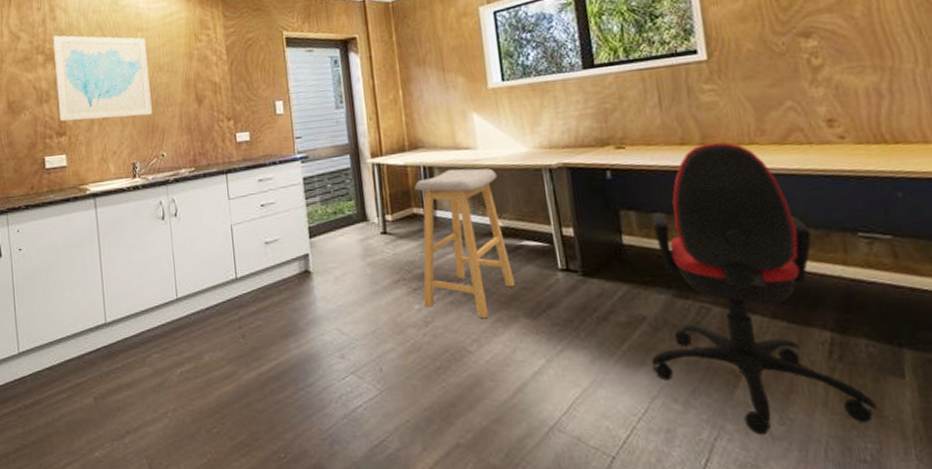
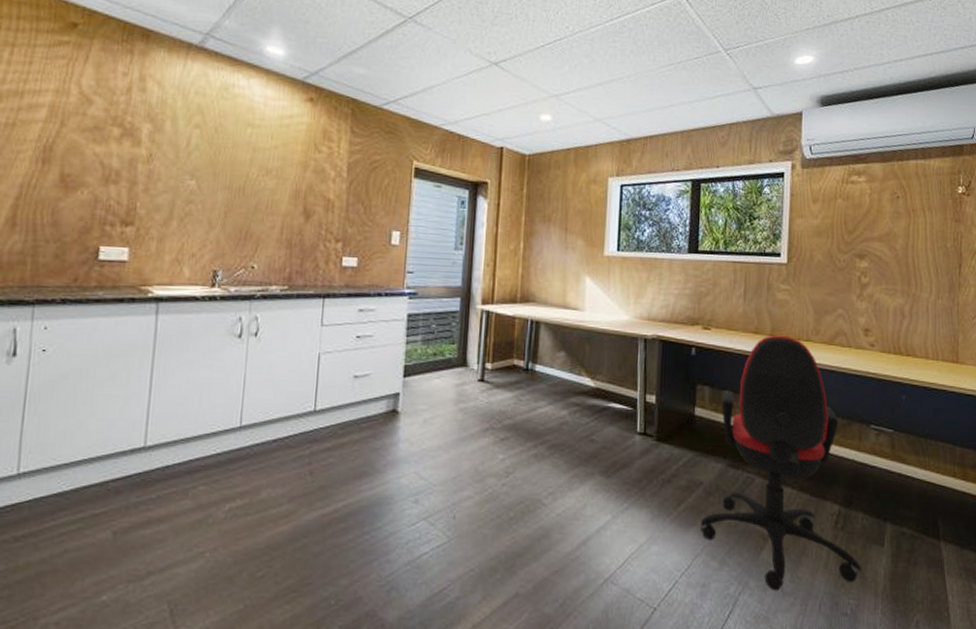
wall art: present [53,35,152,122] -> none [128,109,256,221]
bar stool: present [414,168,515,319] -> none [508,326,598,474]

